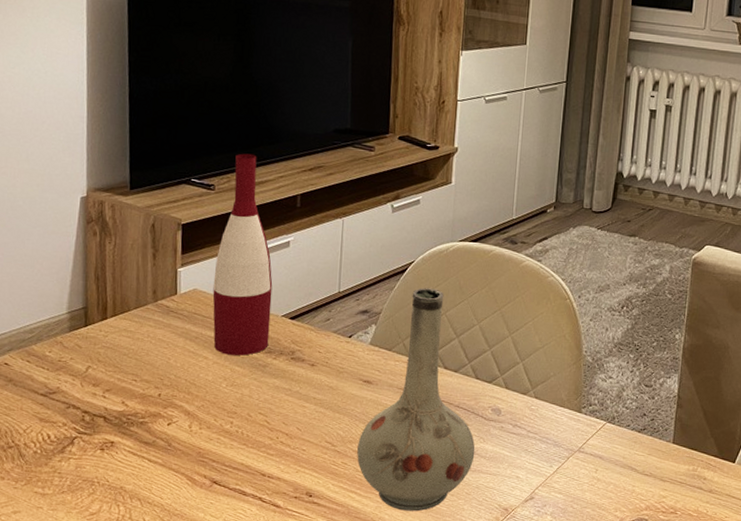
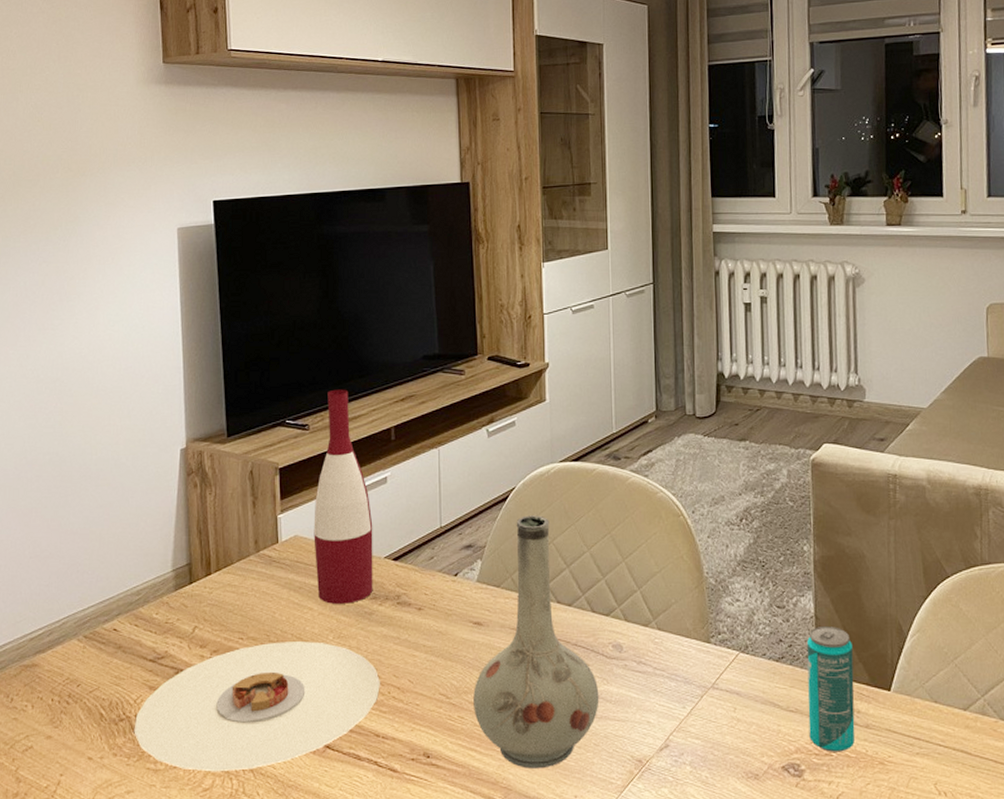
plate: none [22,385,269,499] -> present [134,641,380,772]
beverage can: none [659,405,707,511] -> present [806,626,855,752]

